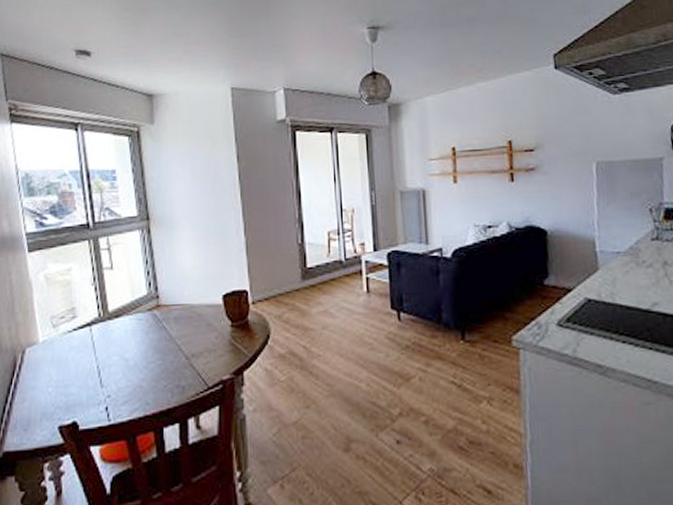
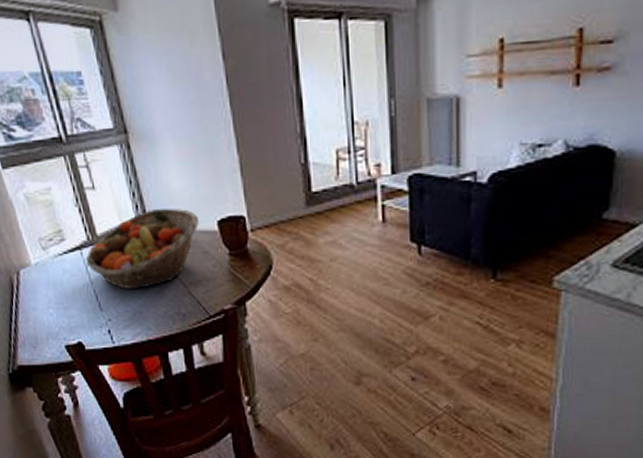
fruit basket: none [94,284,205,363] -> present [85,208,199,289]

